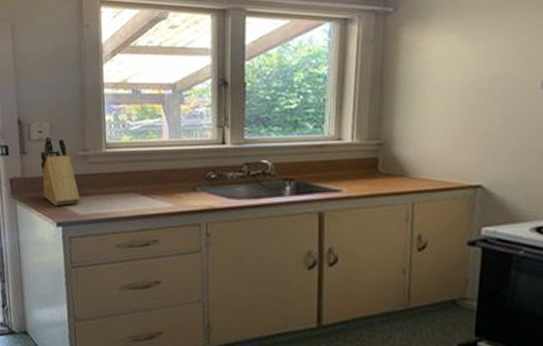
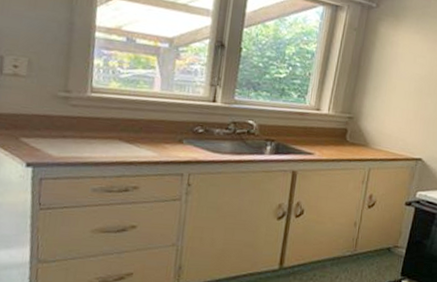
knife block: present [40,136,80,206] -> none [12,72,57,146]

